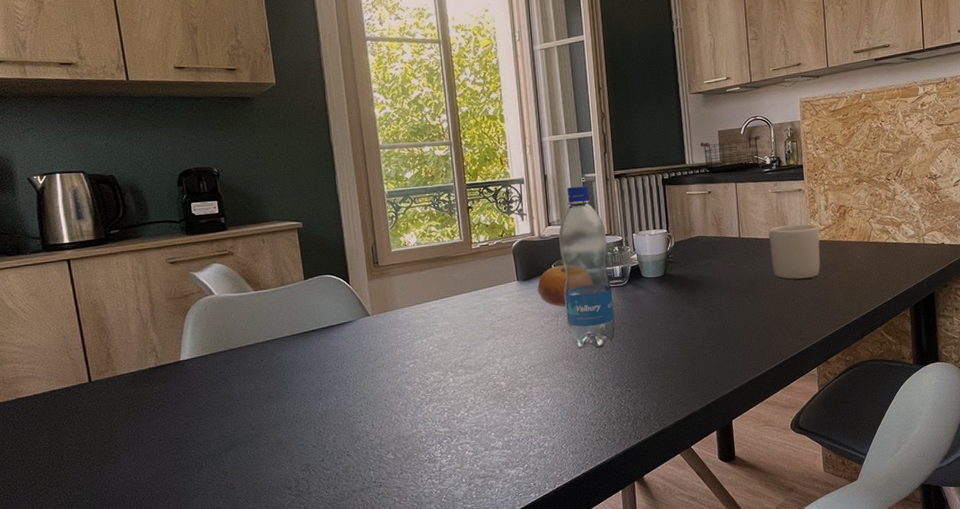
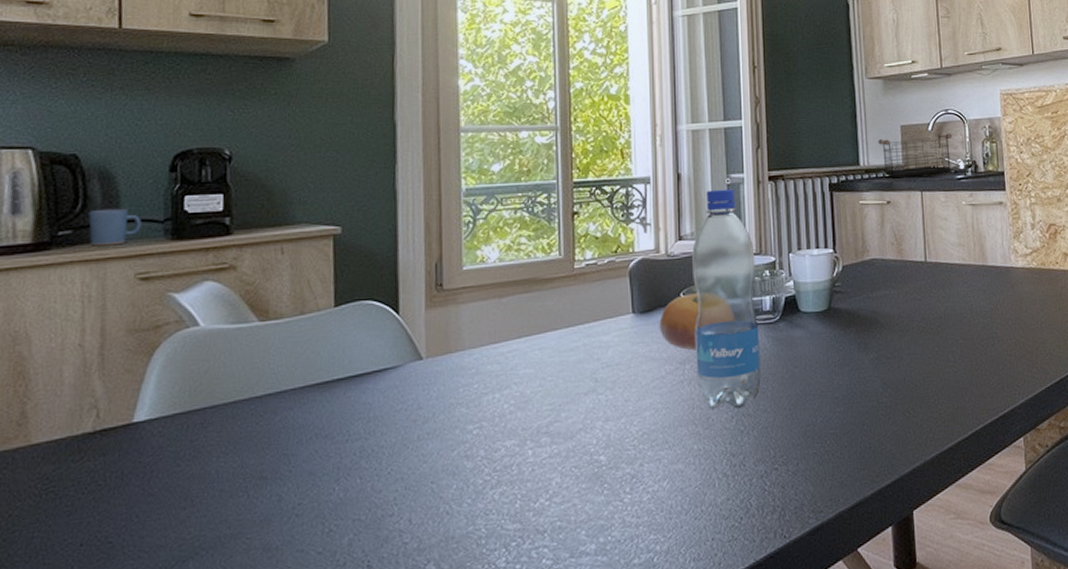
mug: none [128,213,165,241] -> present [88,208,142,247]
mug: present [768,224,821,280] -> none [961,246,1027,319]

